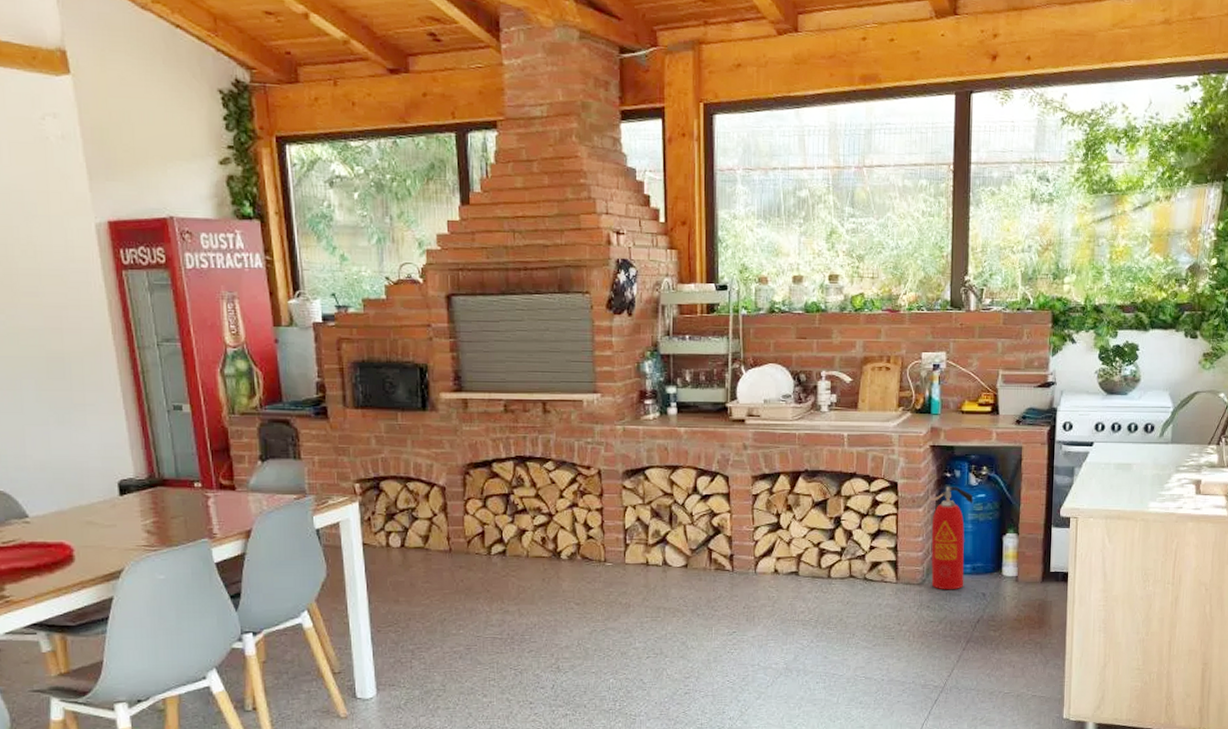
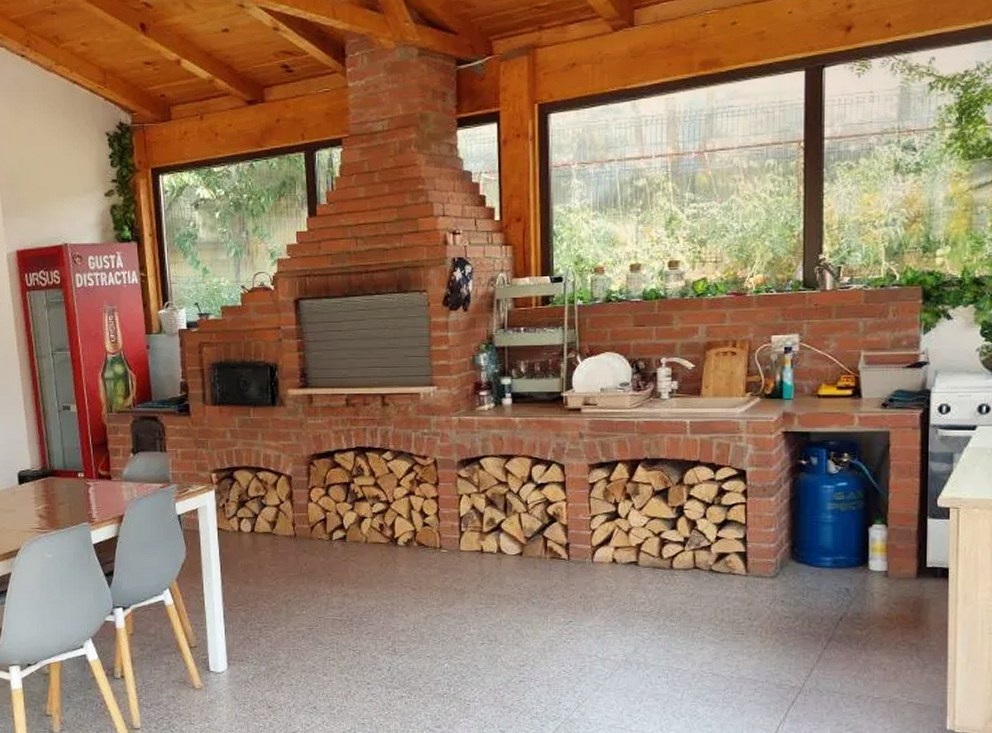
fire extinguisher: present [928,487,974,590] -> none [781,475,833,585]

